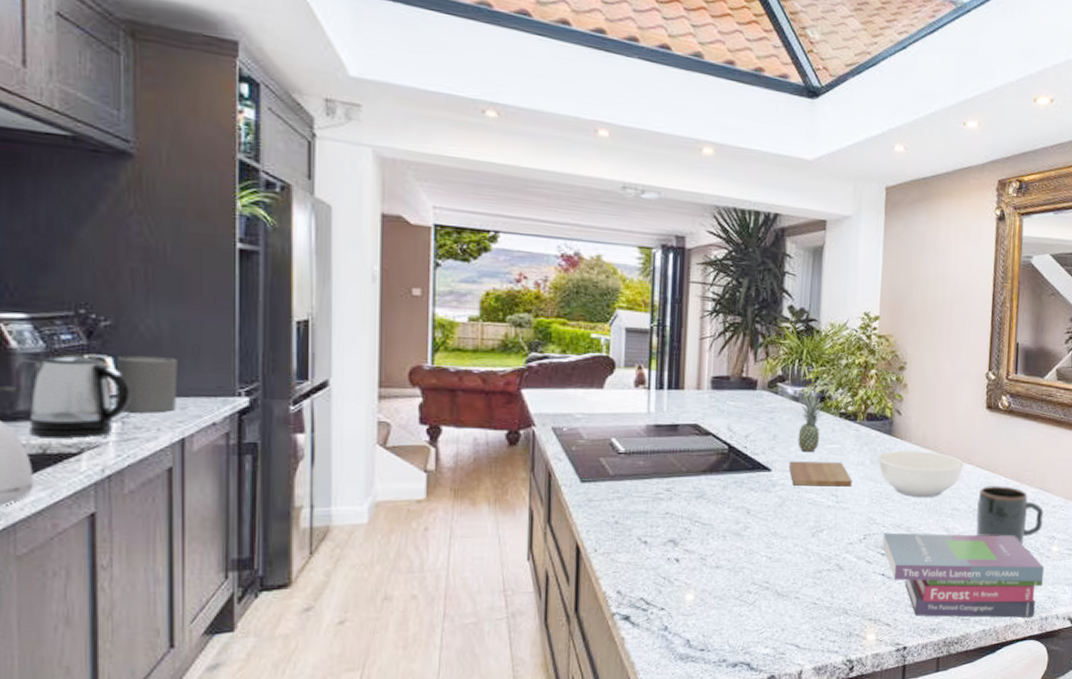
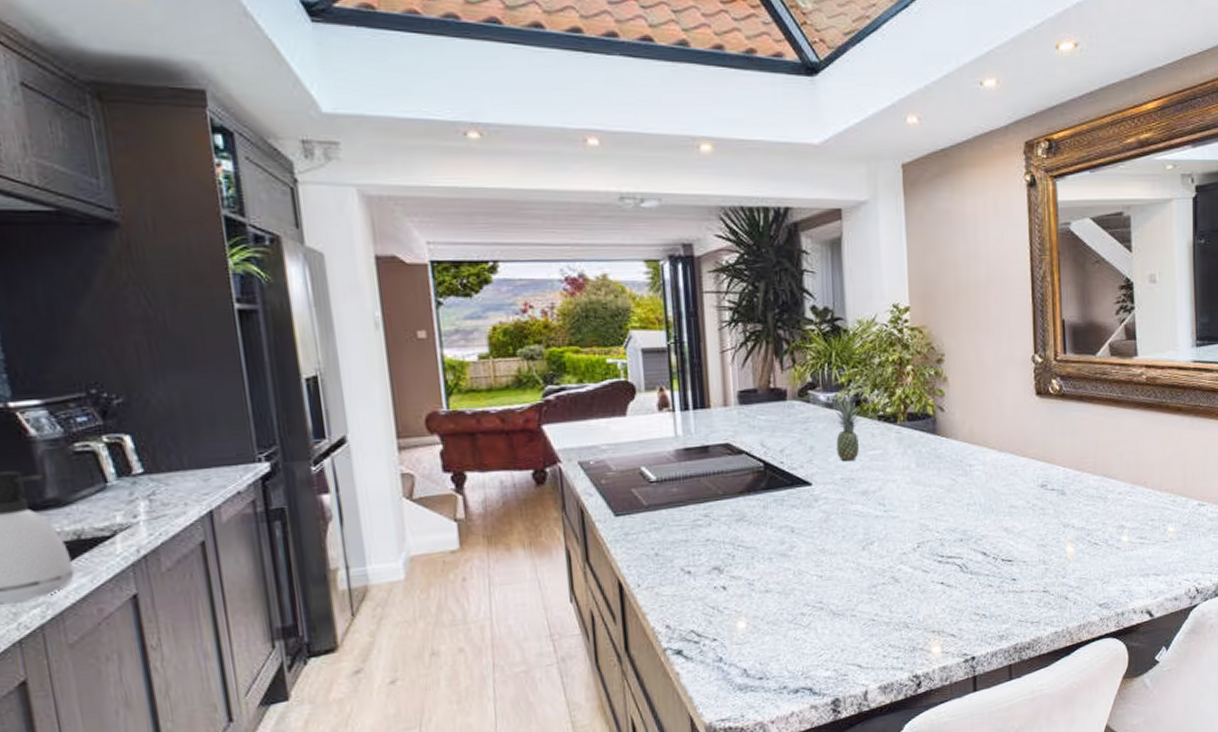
kettle: present [29,356,131,438] -> none [55,437,154,523]
pen holder: present [115,355,178,413] -> none [133,429,200,490]
cutting board: present [788,461,852,487] -> none [829,469,899,498]
bowl: present [878,450,964,497] -> none [924,447,1017,498]
books: present [882,533,1045,618] -> none [938,528,1116,624]
mug: present [975,485,1044,544] -> none [1035,476,1110,537]

